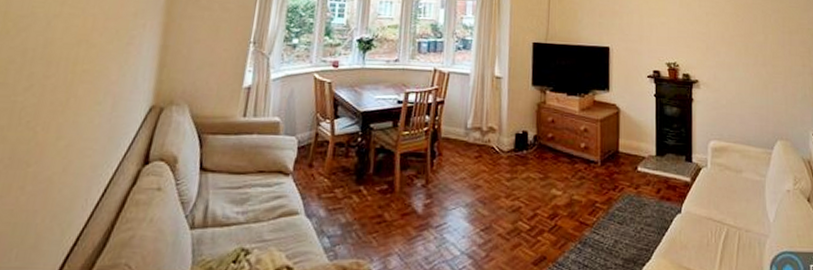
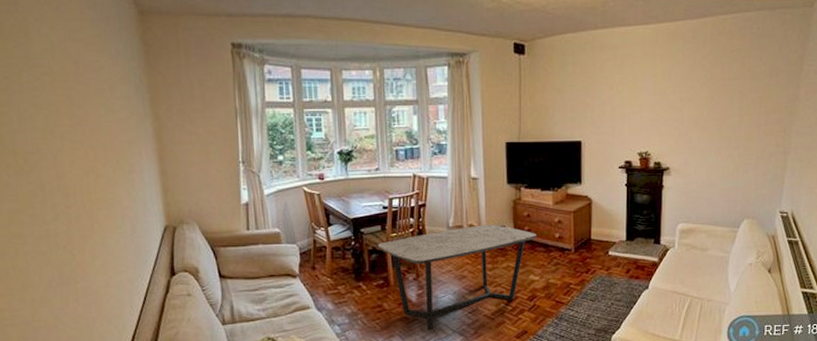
coffee table: none [386,127,561,250] -> present [377,224,537,330]

